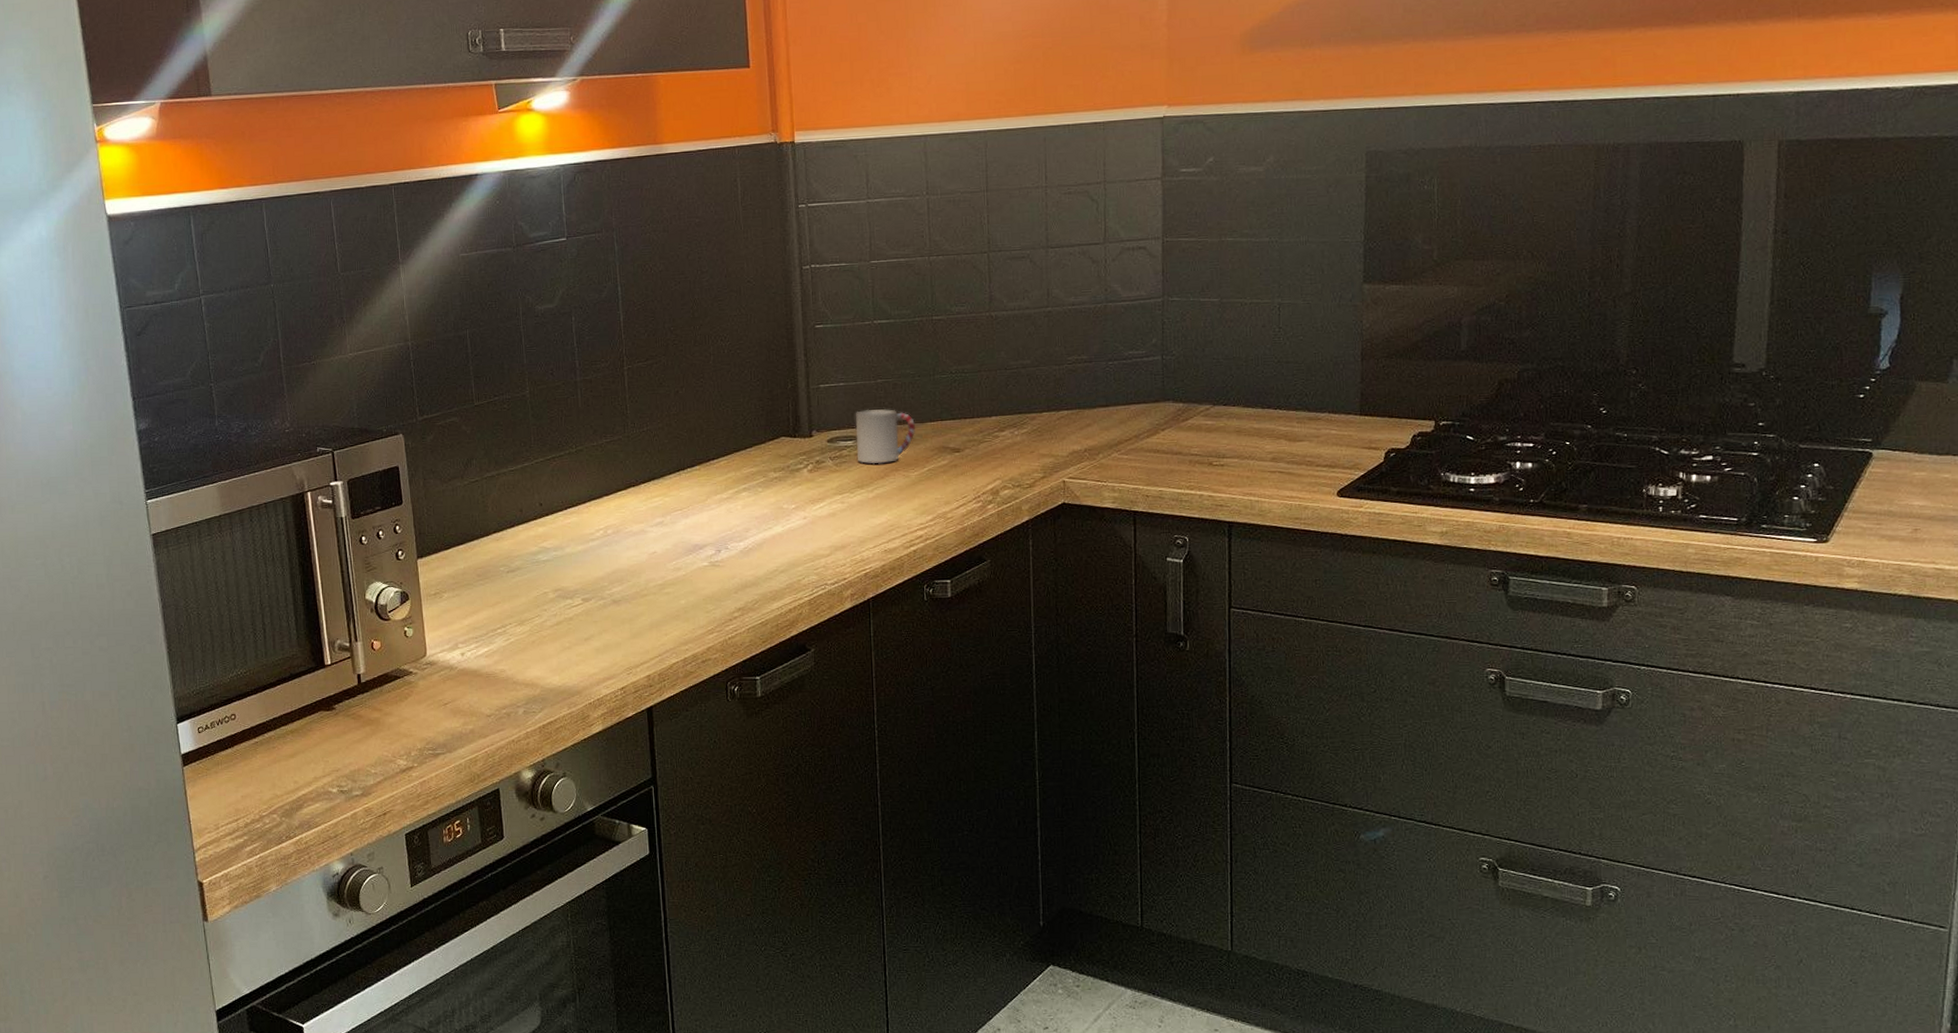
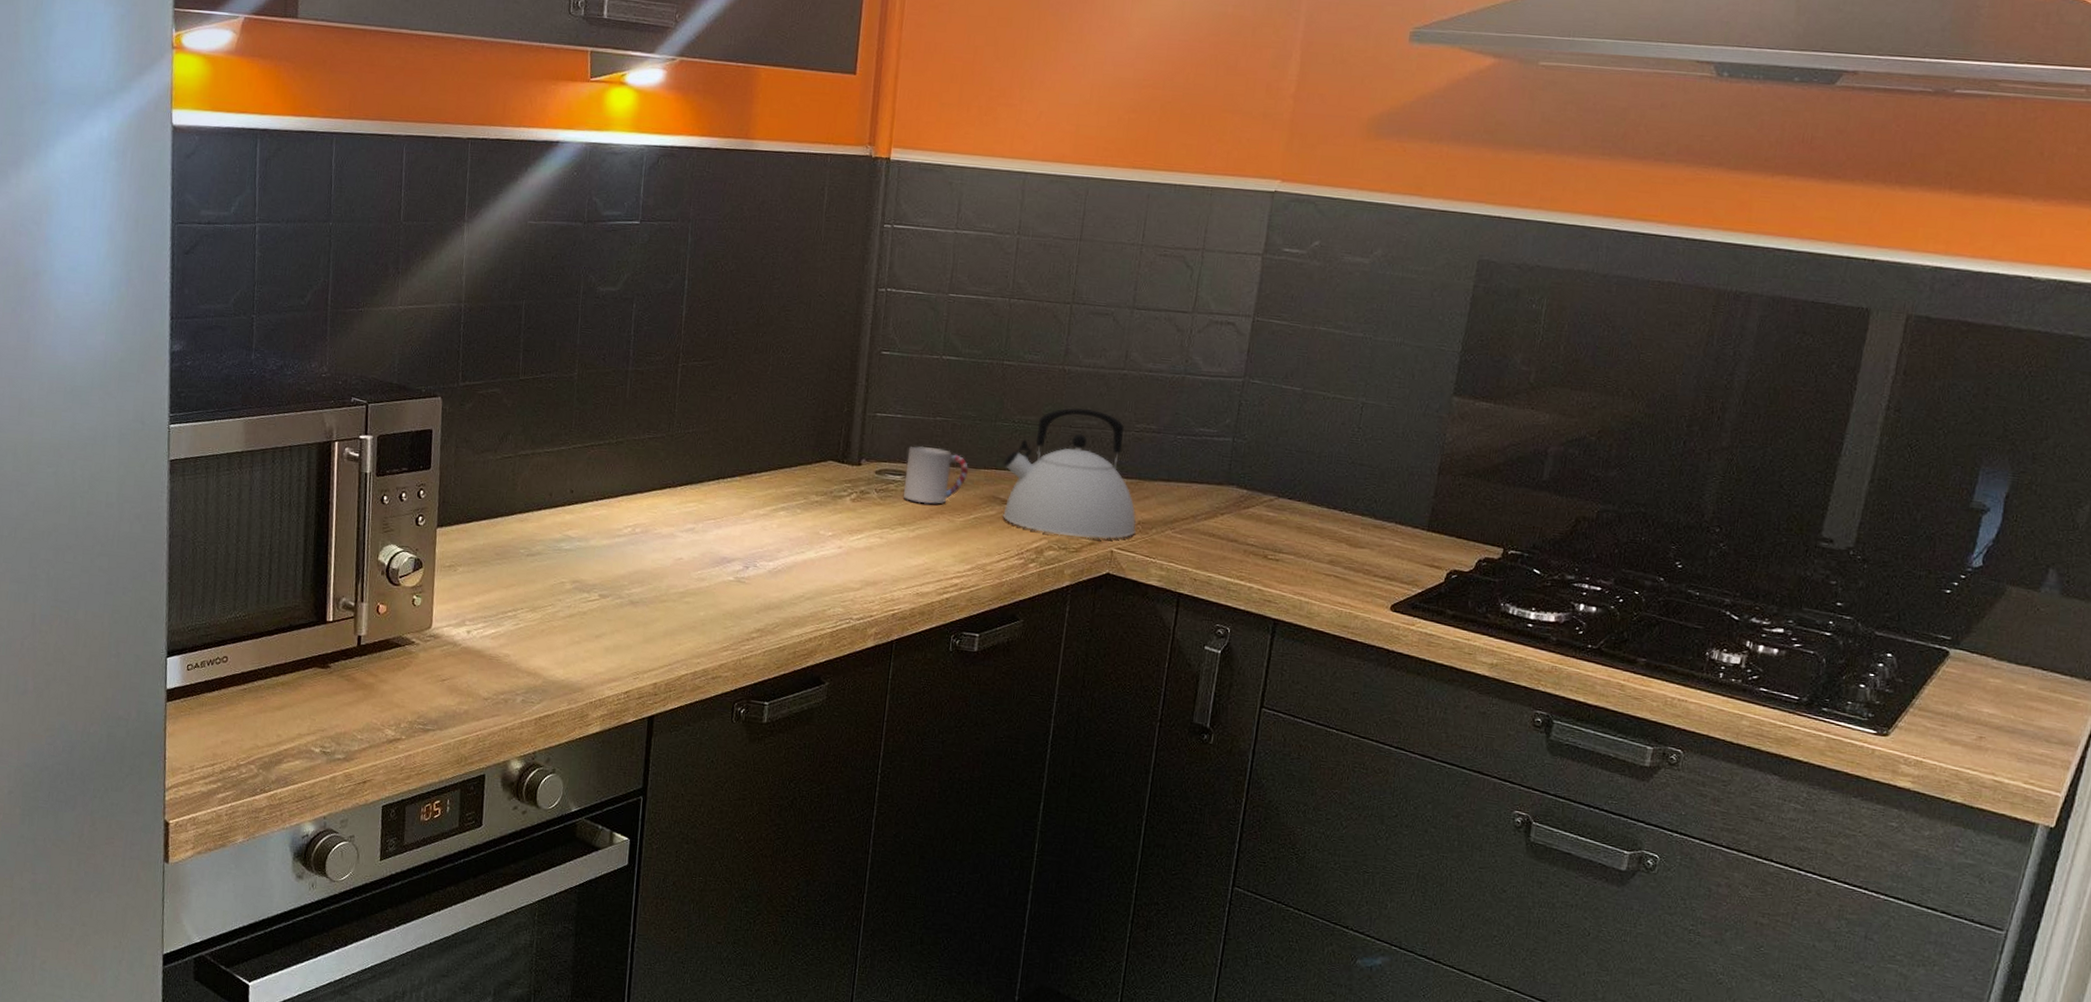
kettle: none [948,349,1084,474] -> present [1003,407,1137,540]

